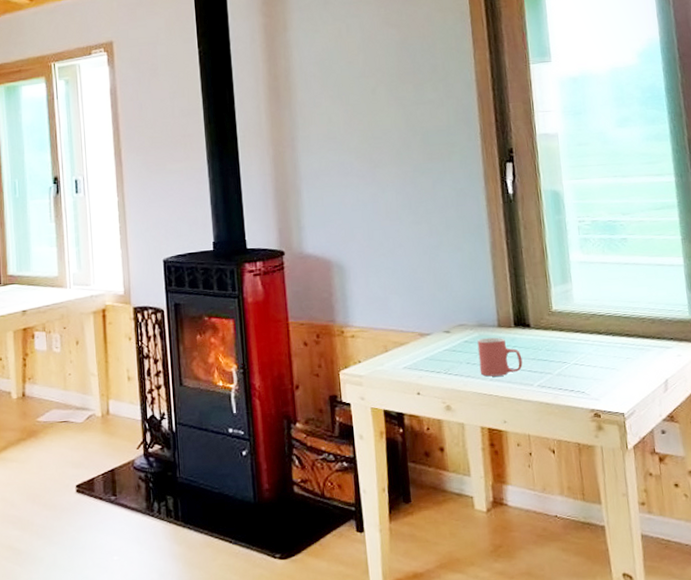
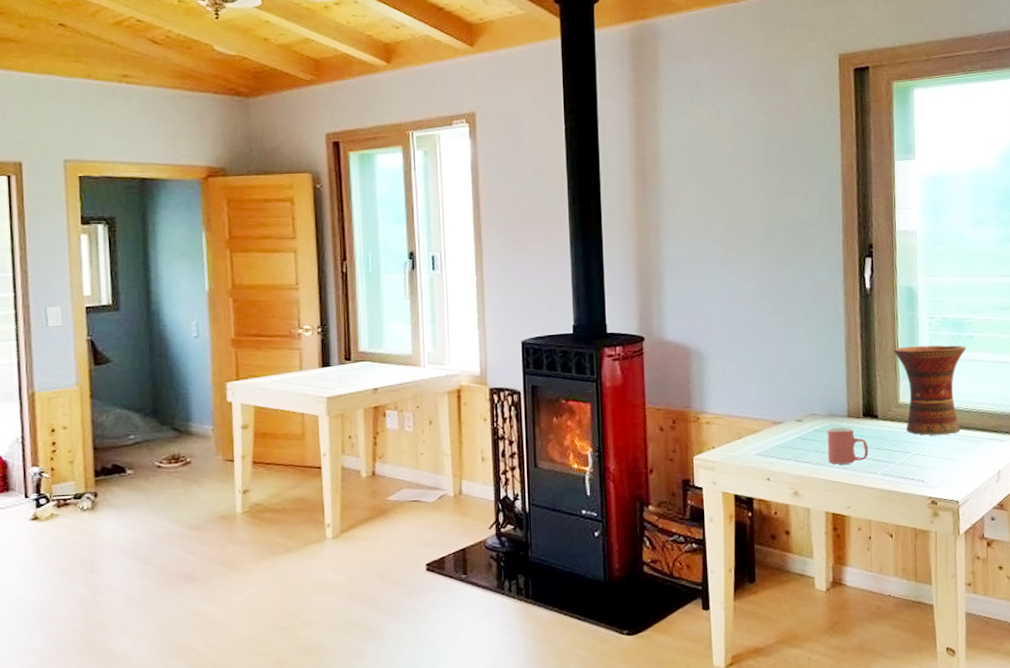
vase: none [542,248,620,344] -> present [894,345,966,435]

